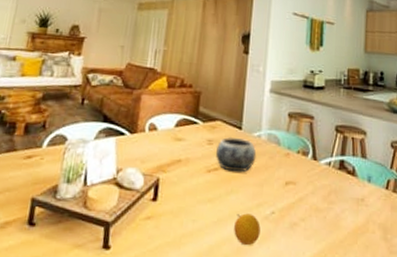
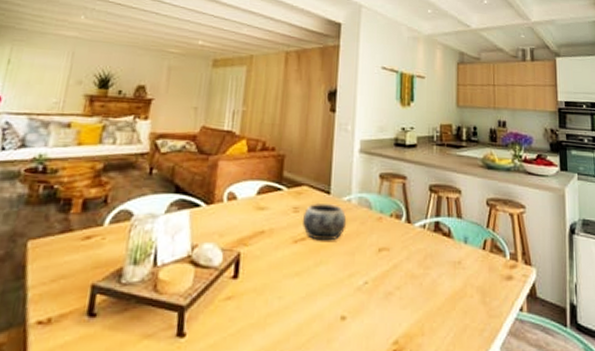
fruit: present [234,213,261,246] -> none [324,285,353,321]

